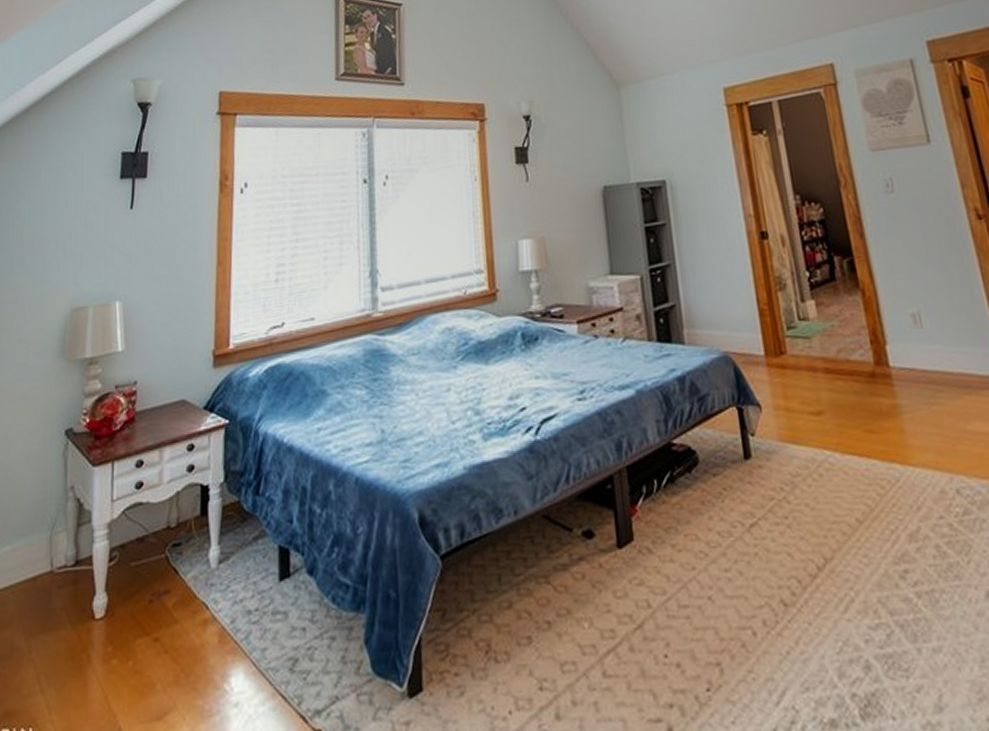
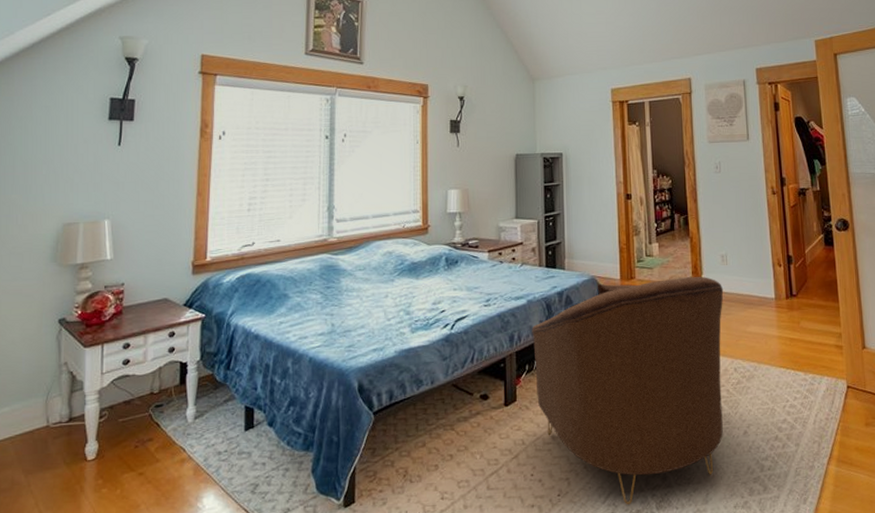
armchair: none [645,347,953,709] -> present [532,276,724,504]

